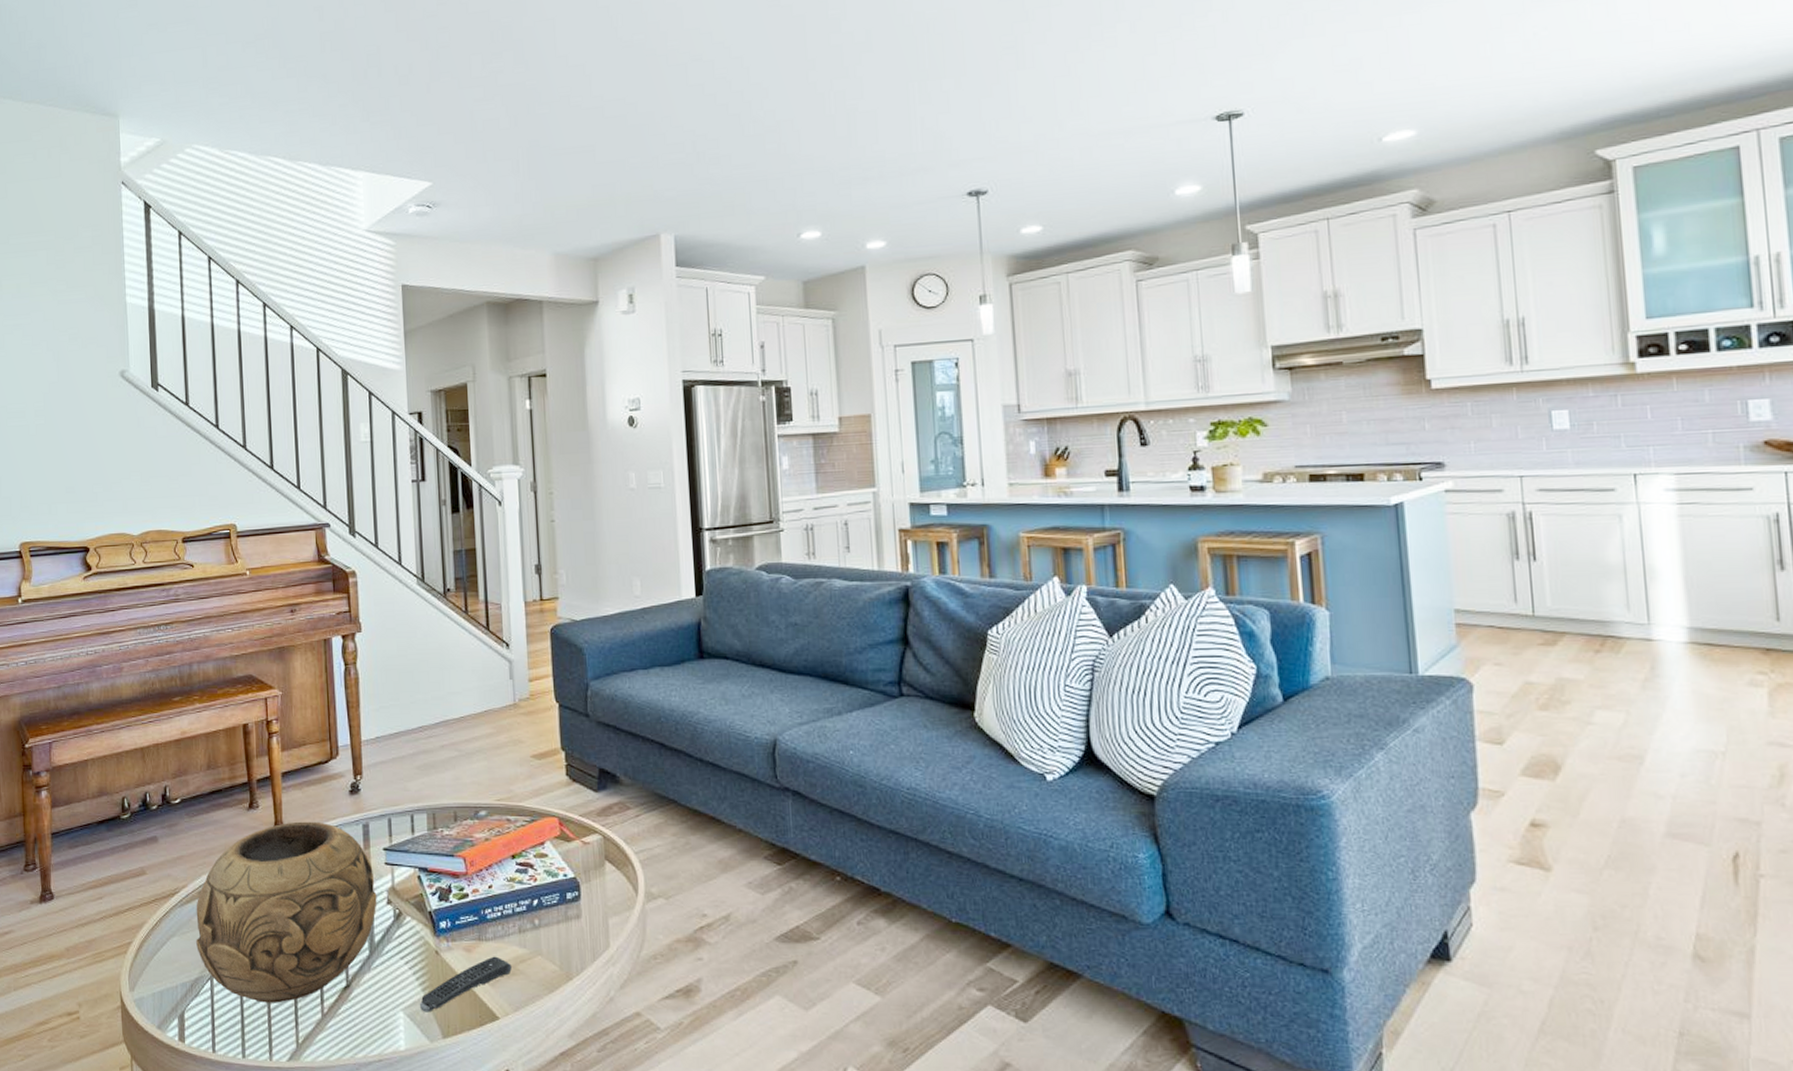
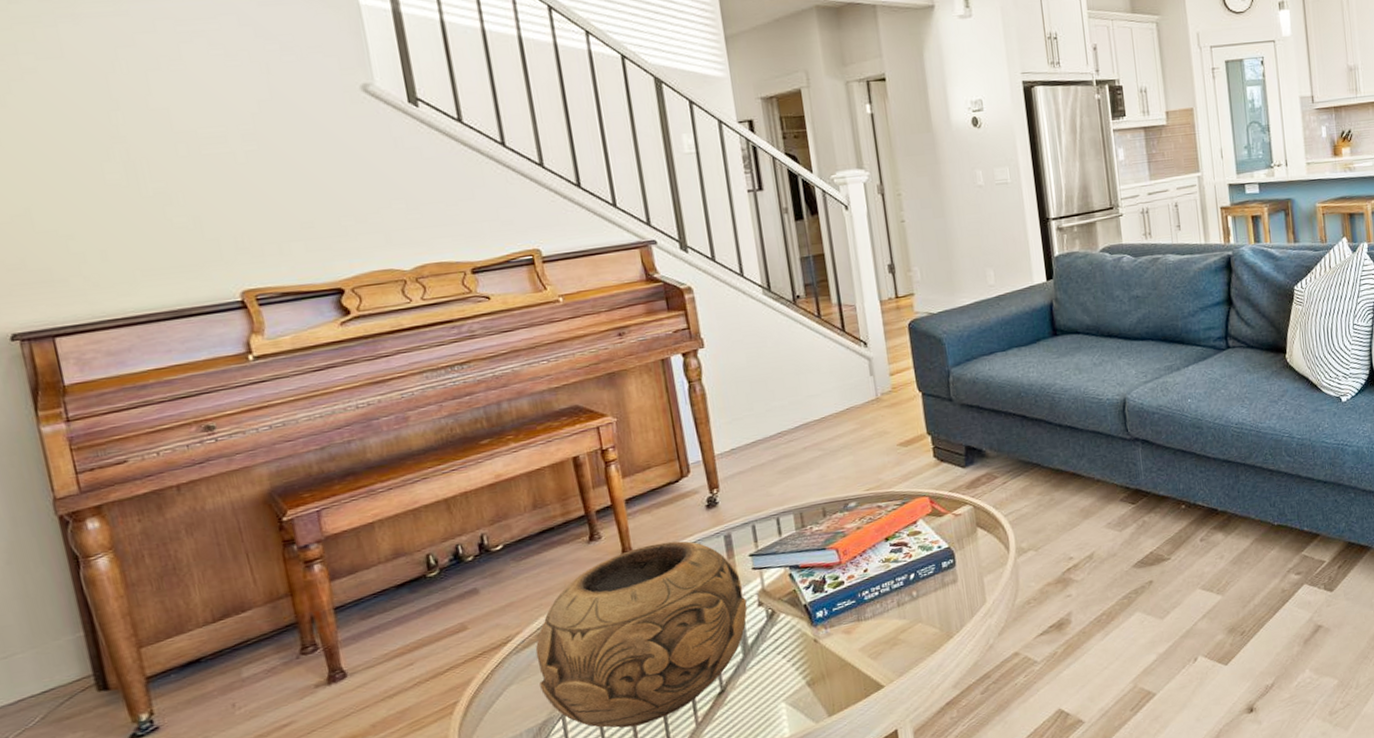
remote control: present [419,956,512,1013] -> none [801,632,893,698]

